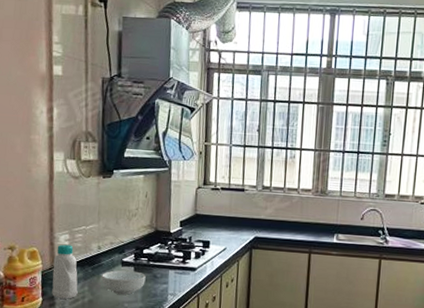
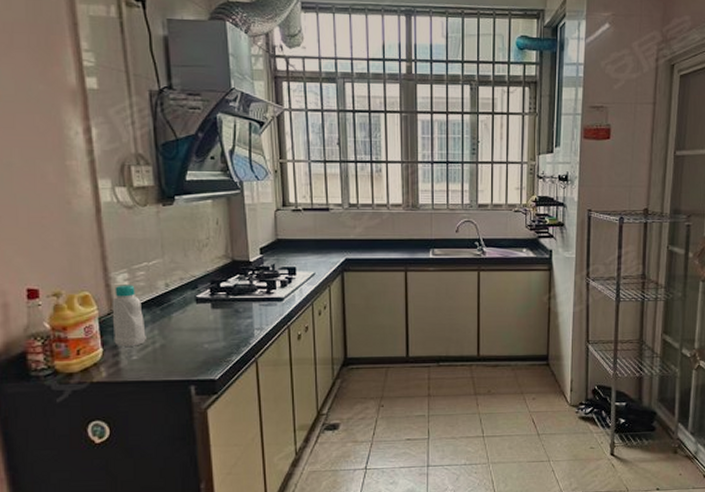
cereal bowl: present [101,270,146,295] -> none [173,307,226,335]

